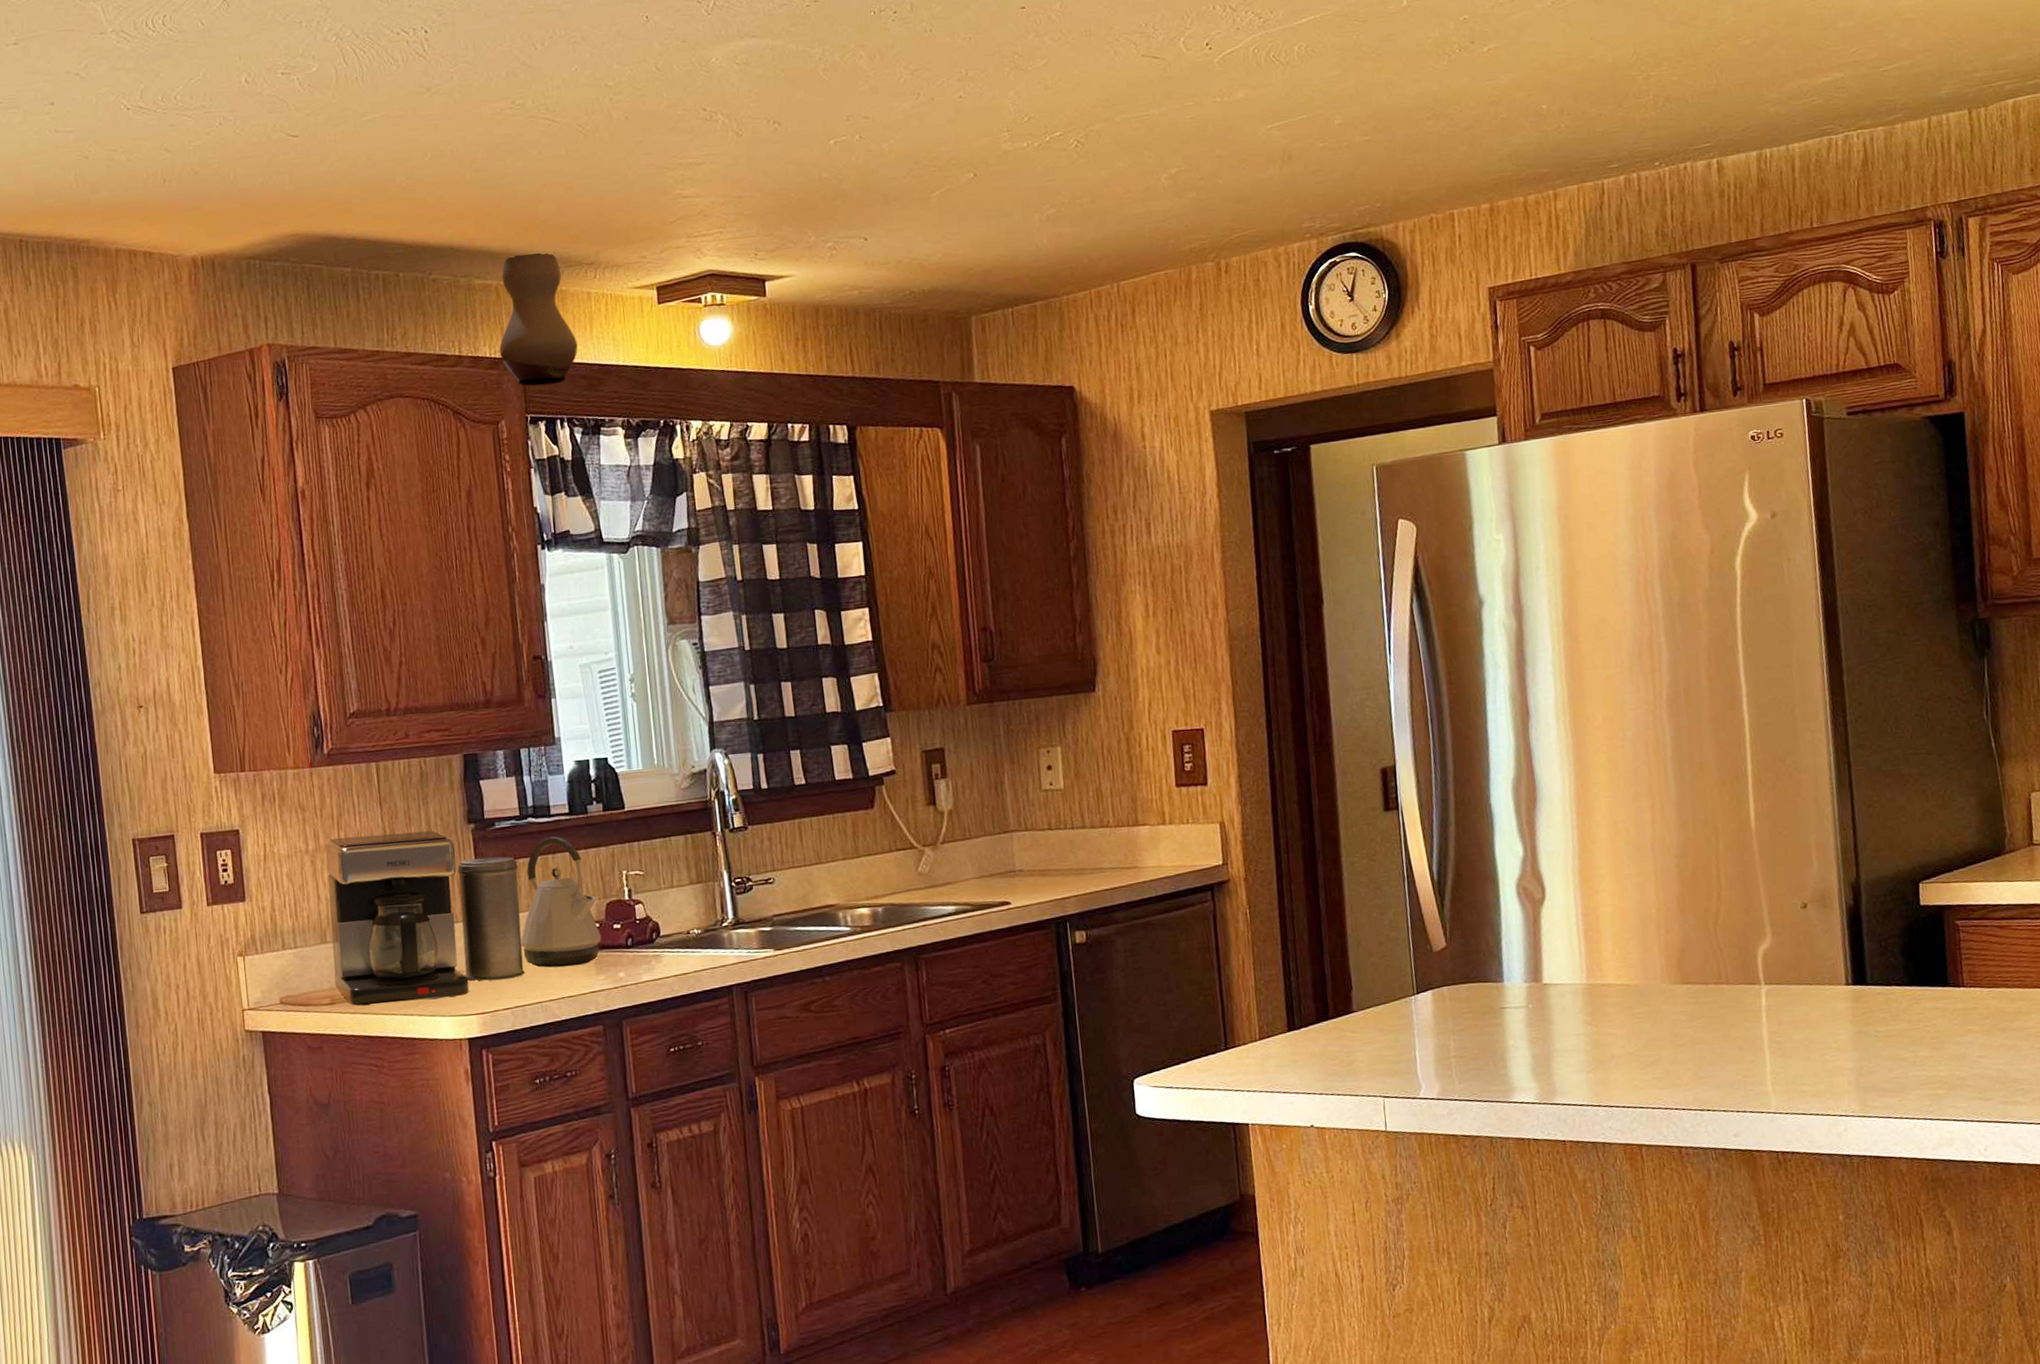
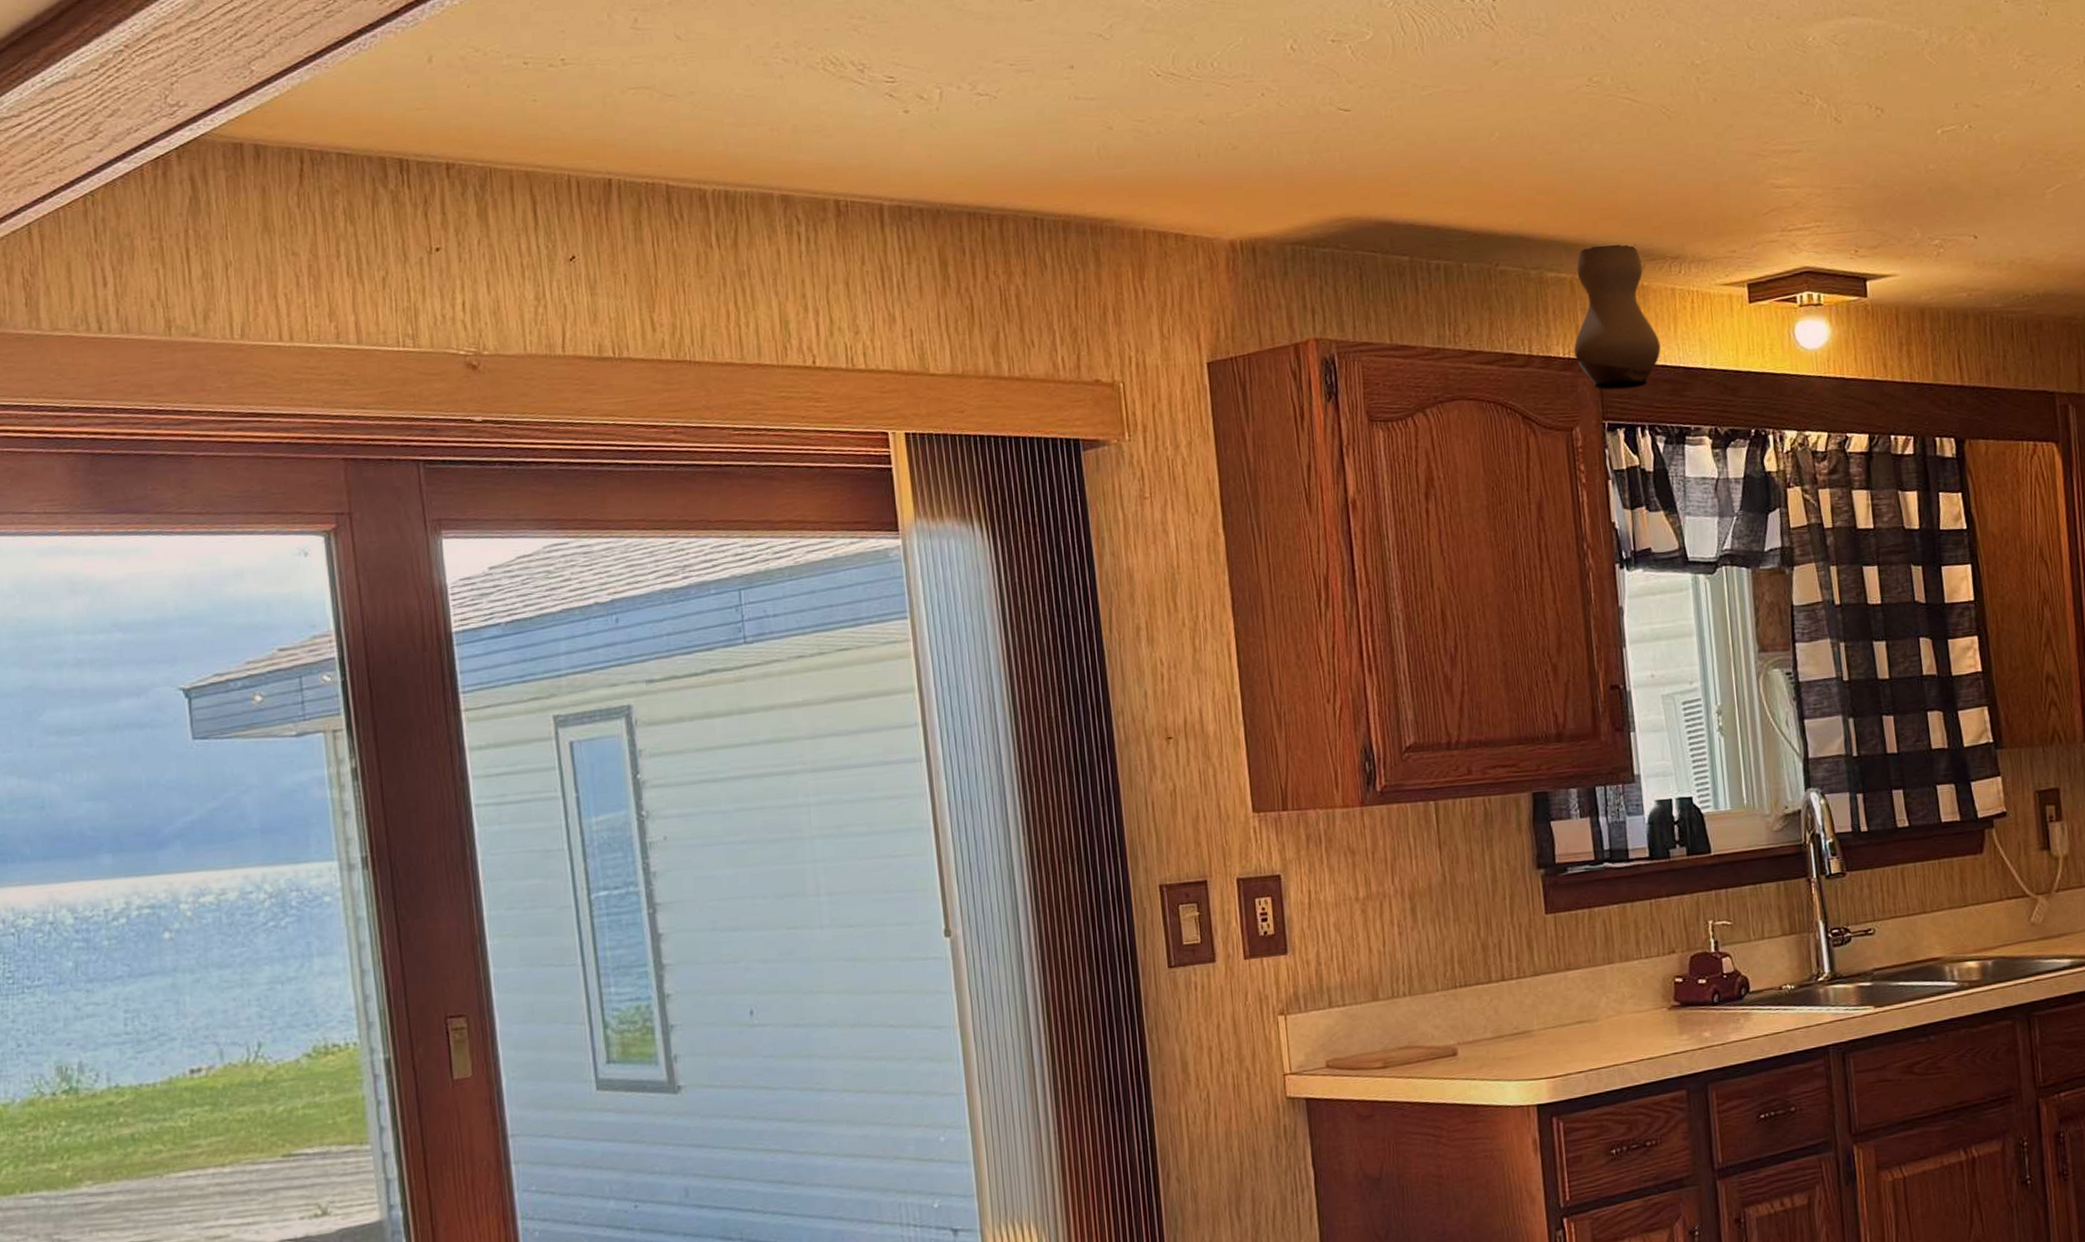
coffee maker: present [325,831,470,1006] -> none [1378,876,1539,1070]
canister: present [456,856,525,981] -> none [1524,905,1601,1042]
kettle: present [520,836,602,968] -> none [1595,883,1685,1027]

